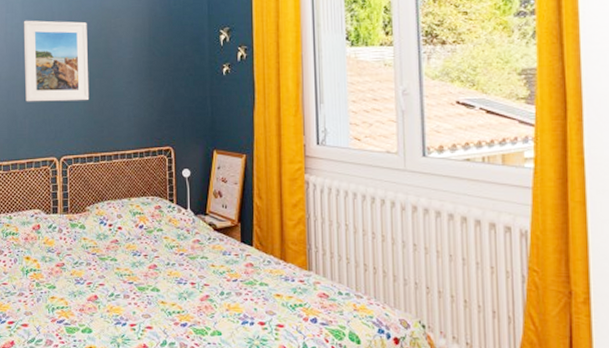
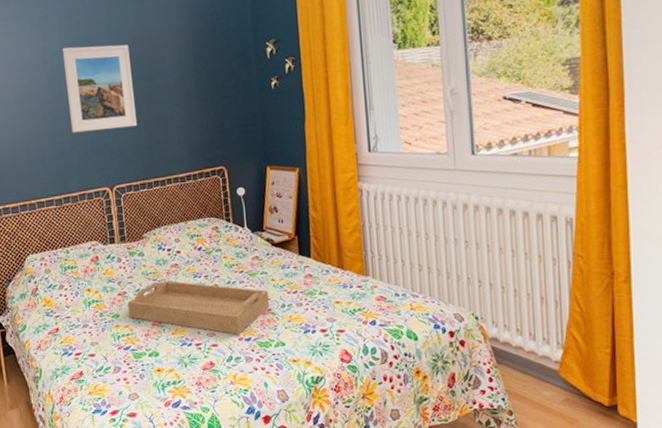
serving tray: none [65,256,209,320] -> present [127,281,270,335]

